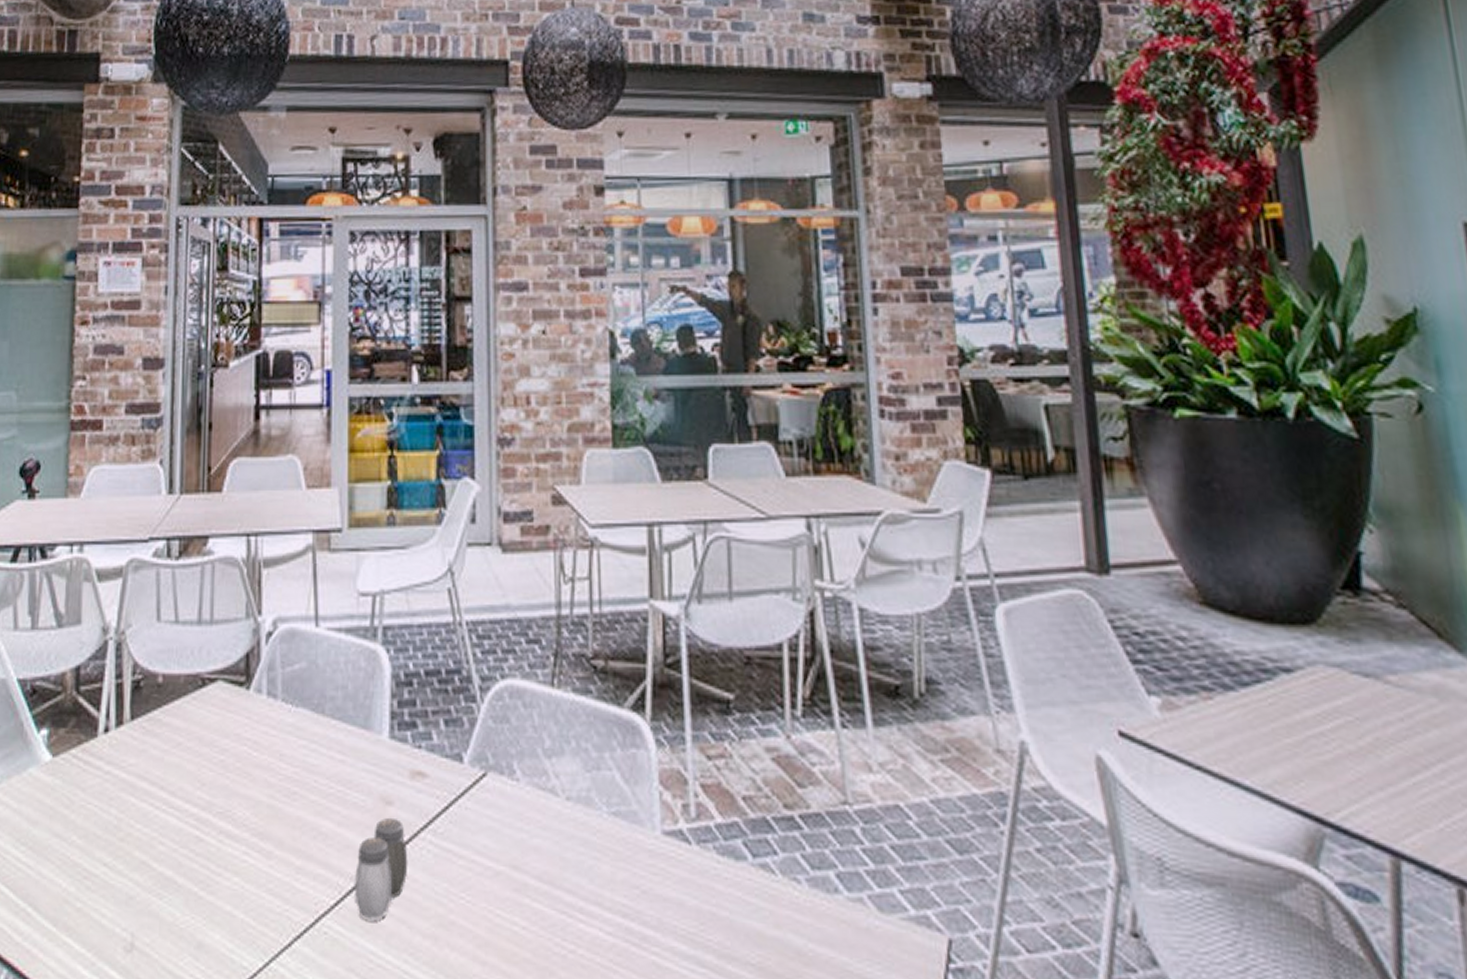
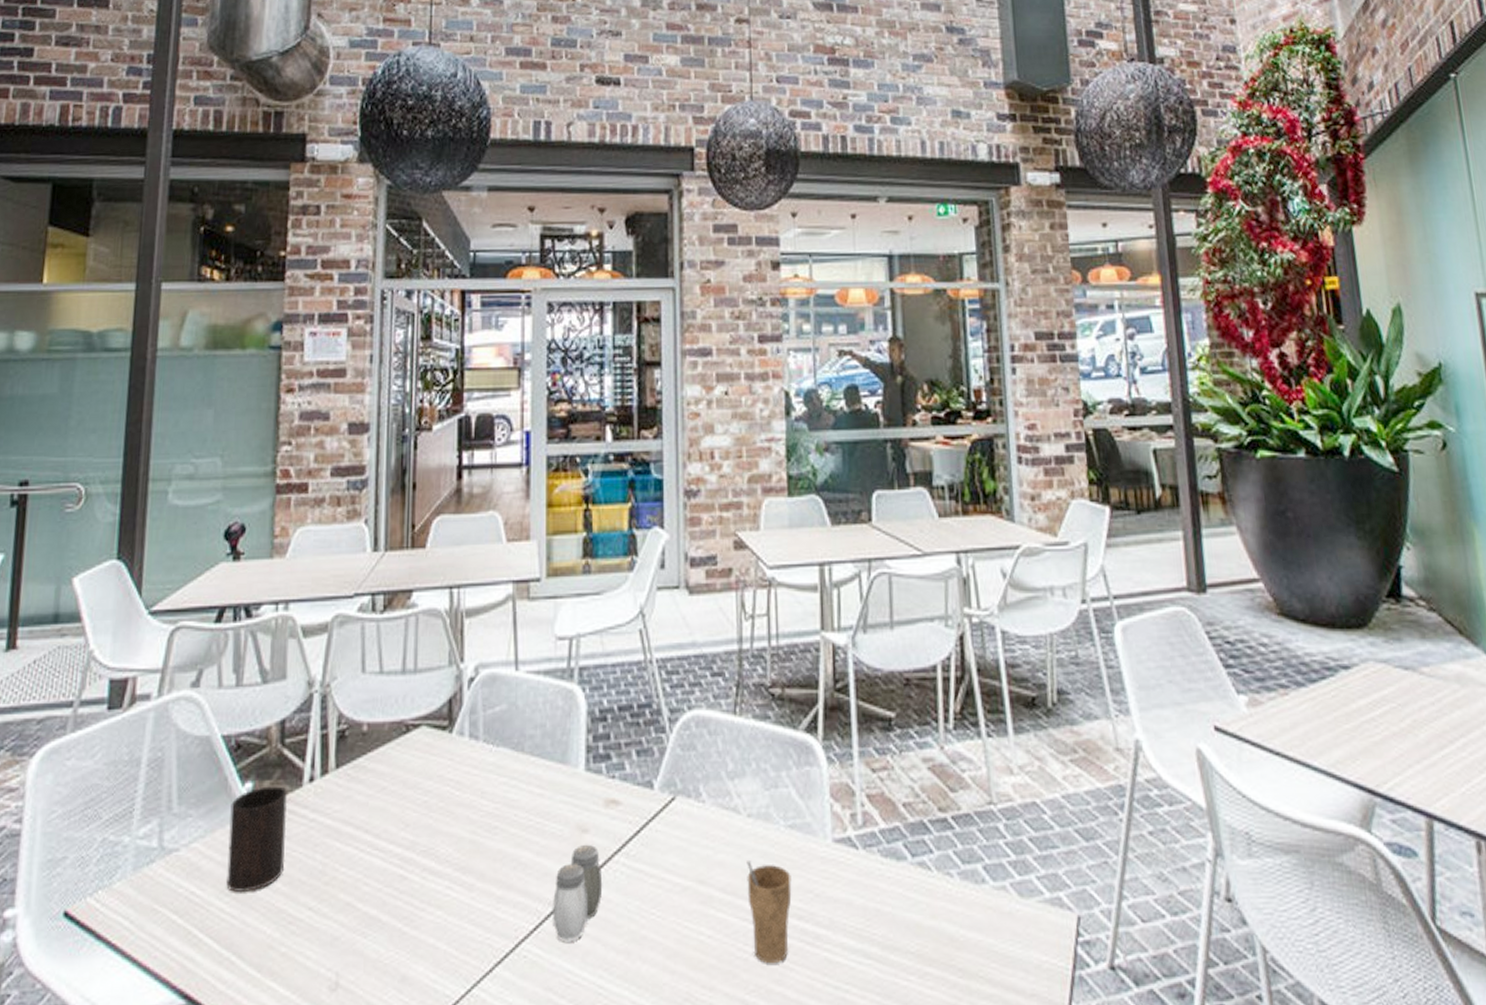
cup: none [22,734,83,843] -> present [226,786,288,893]
cup: none [565,848,616,964] -> present [747,861,792,964]

